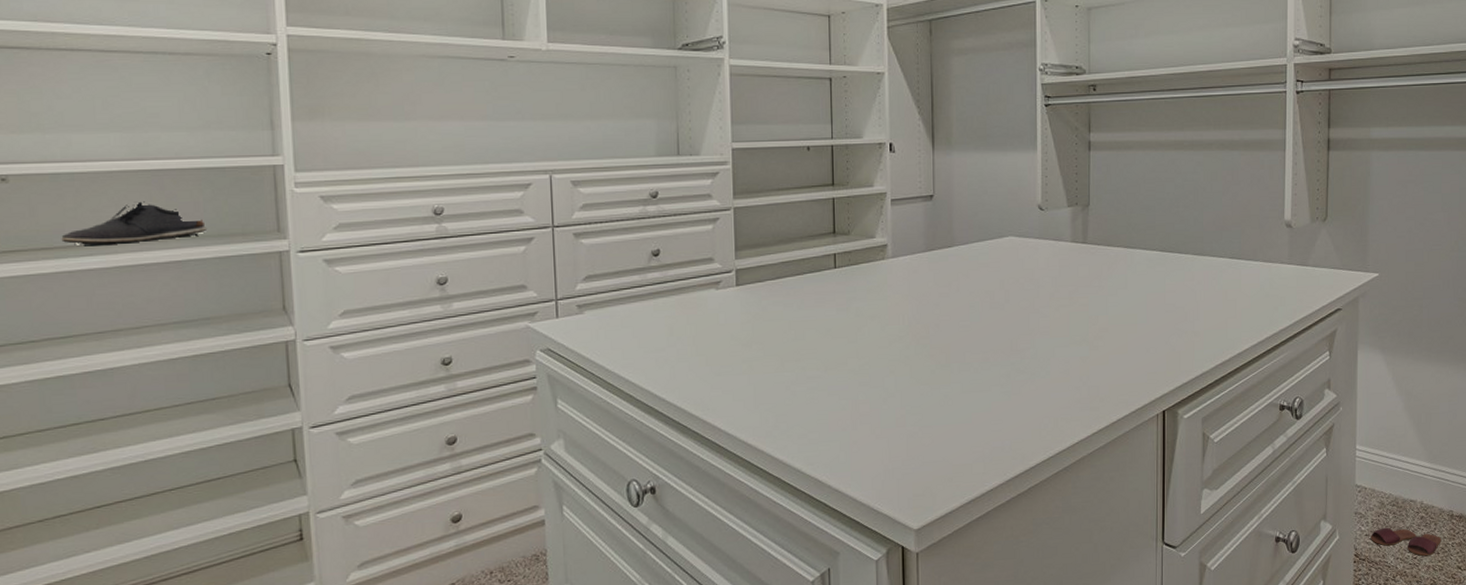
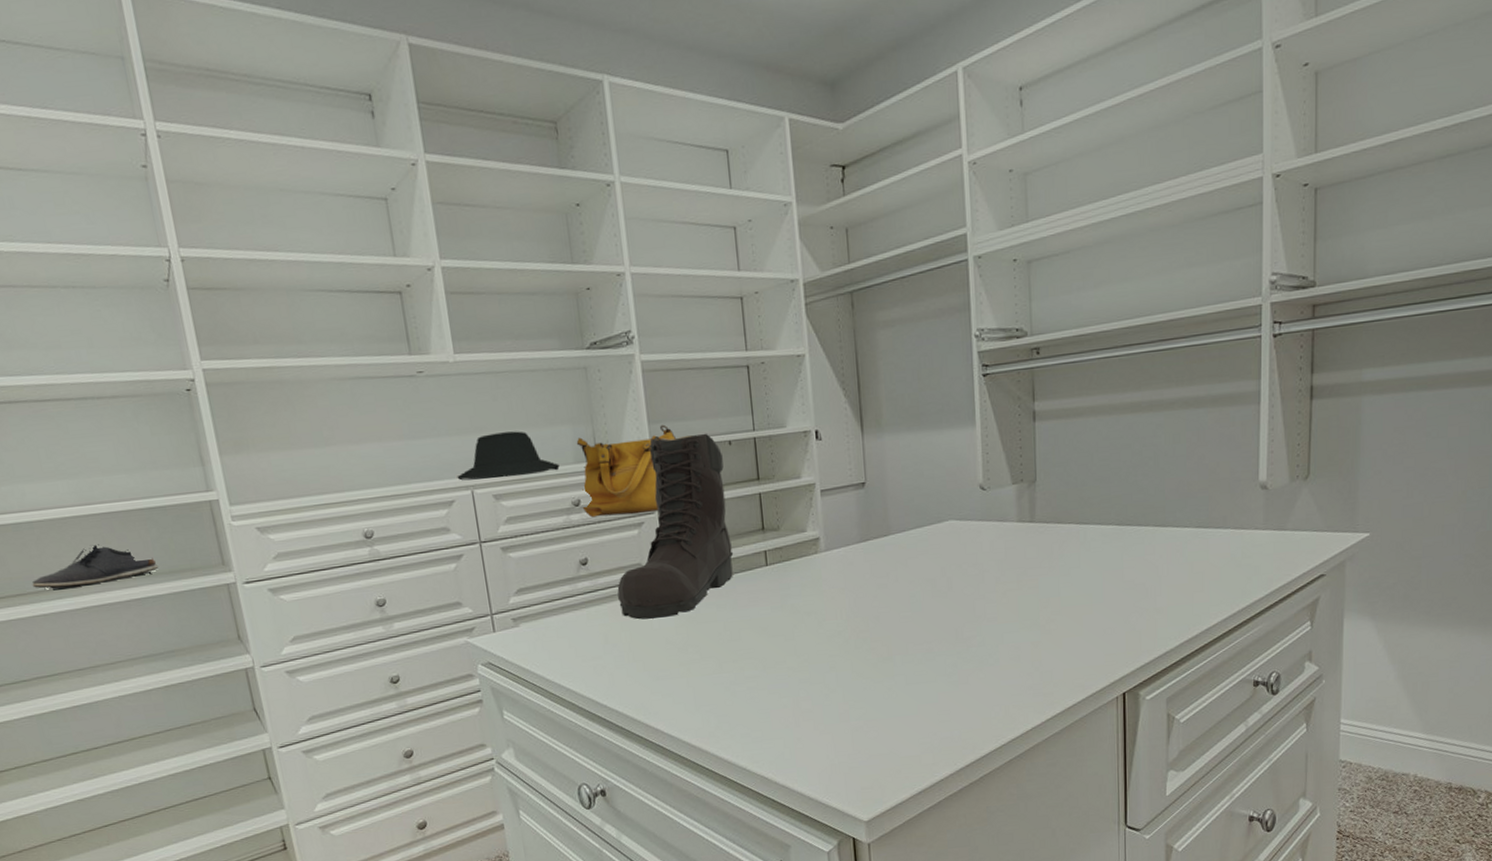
bucket hat: none [536,121,641,165] -> present [457,431,560,481]
handbag: none [659,126,757,210] -> present [576,424,676,518]
boot: none [687,137,804,314] -> present [617,433,734,620]
slippers: present [1370,527,1442,557] -> none [1356,802,1438,831]

